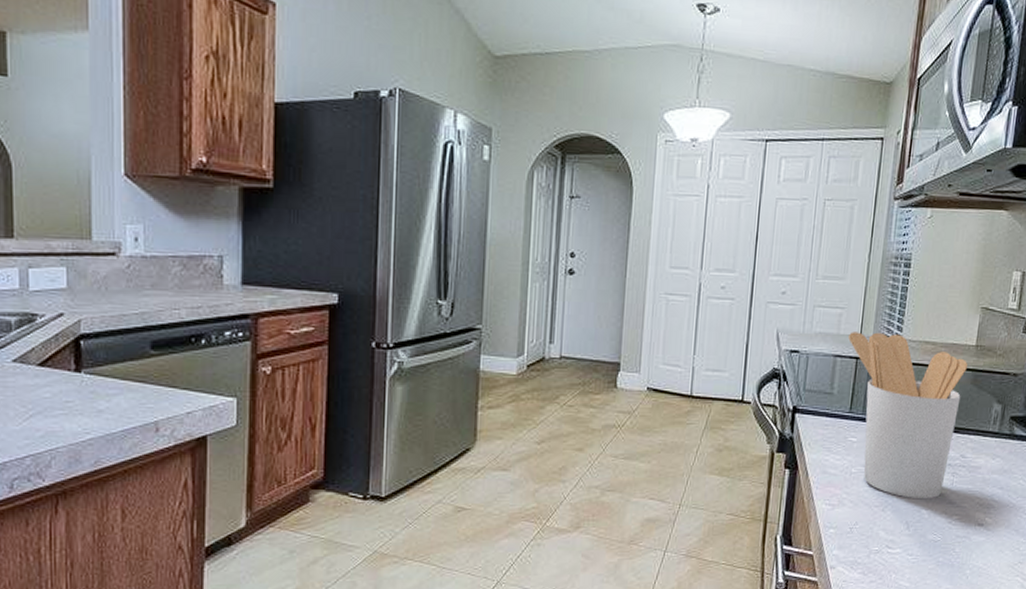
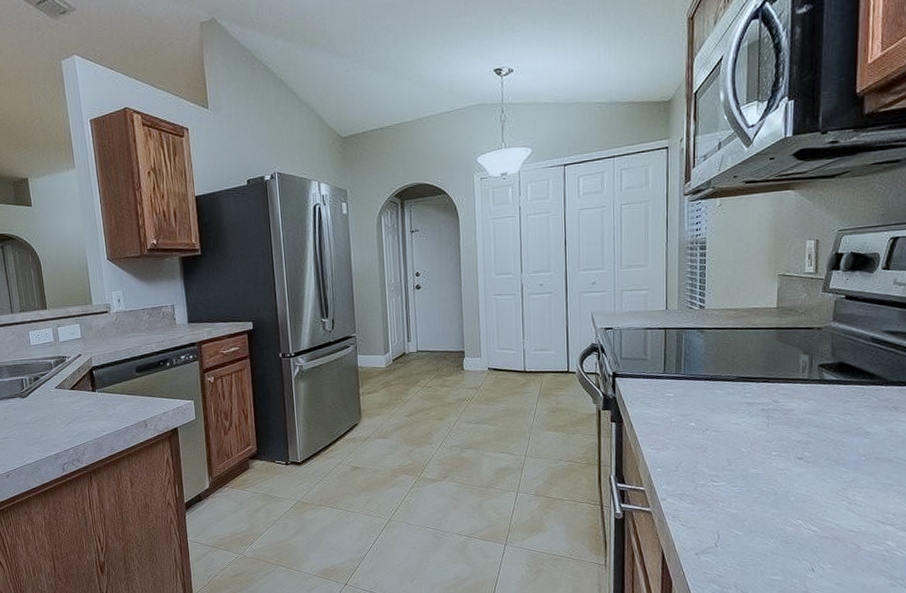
utensil holder: present [848,332,968,500] -> none [656,305,772,440]

